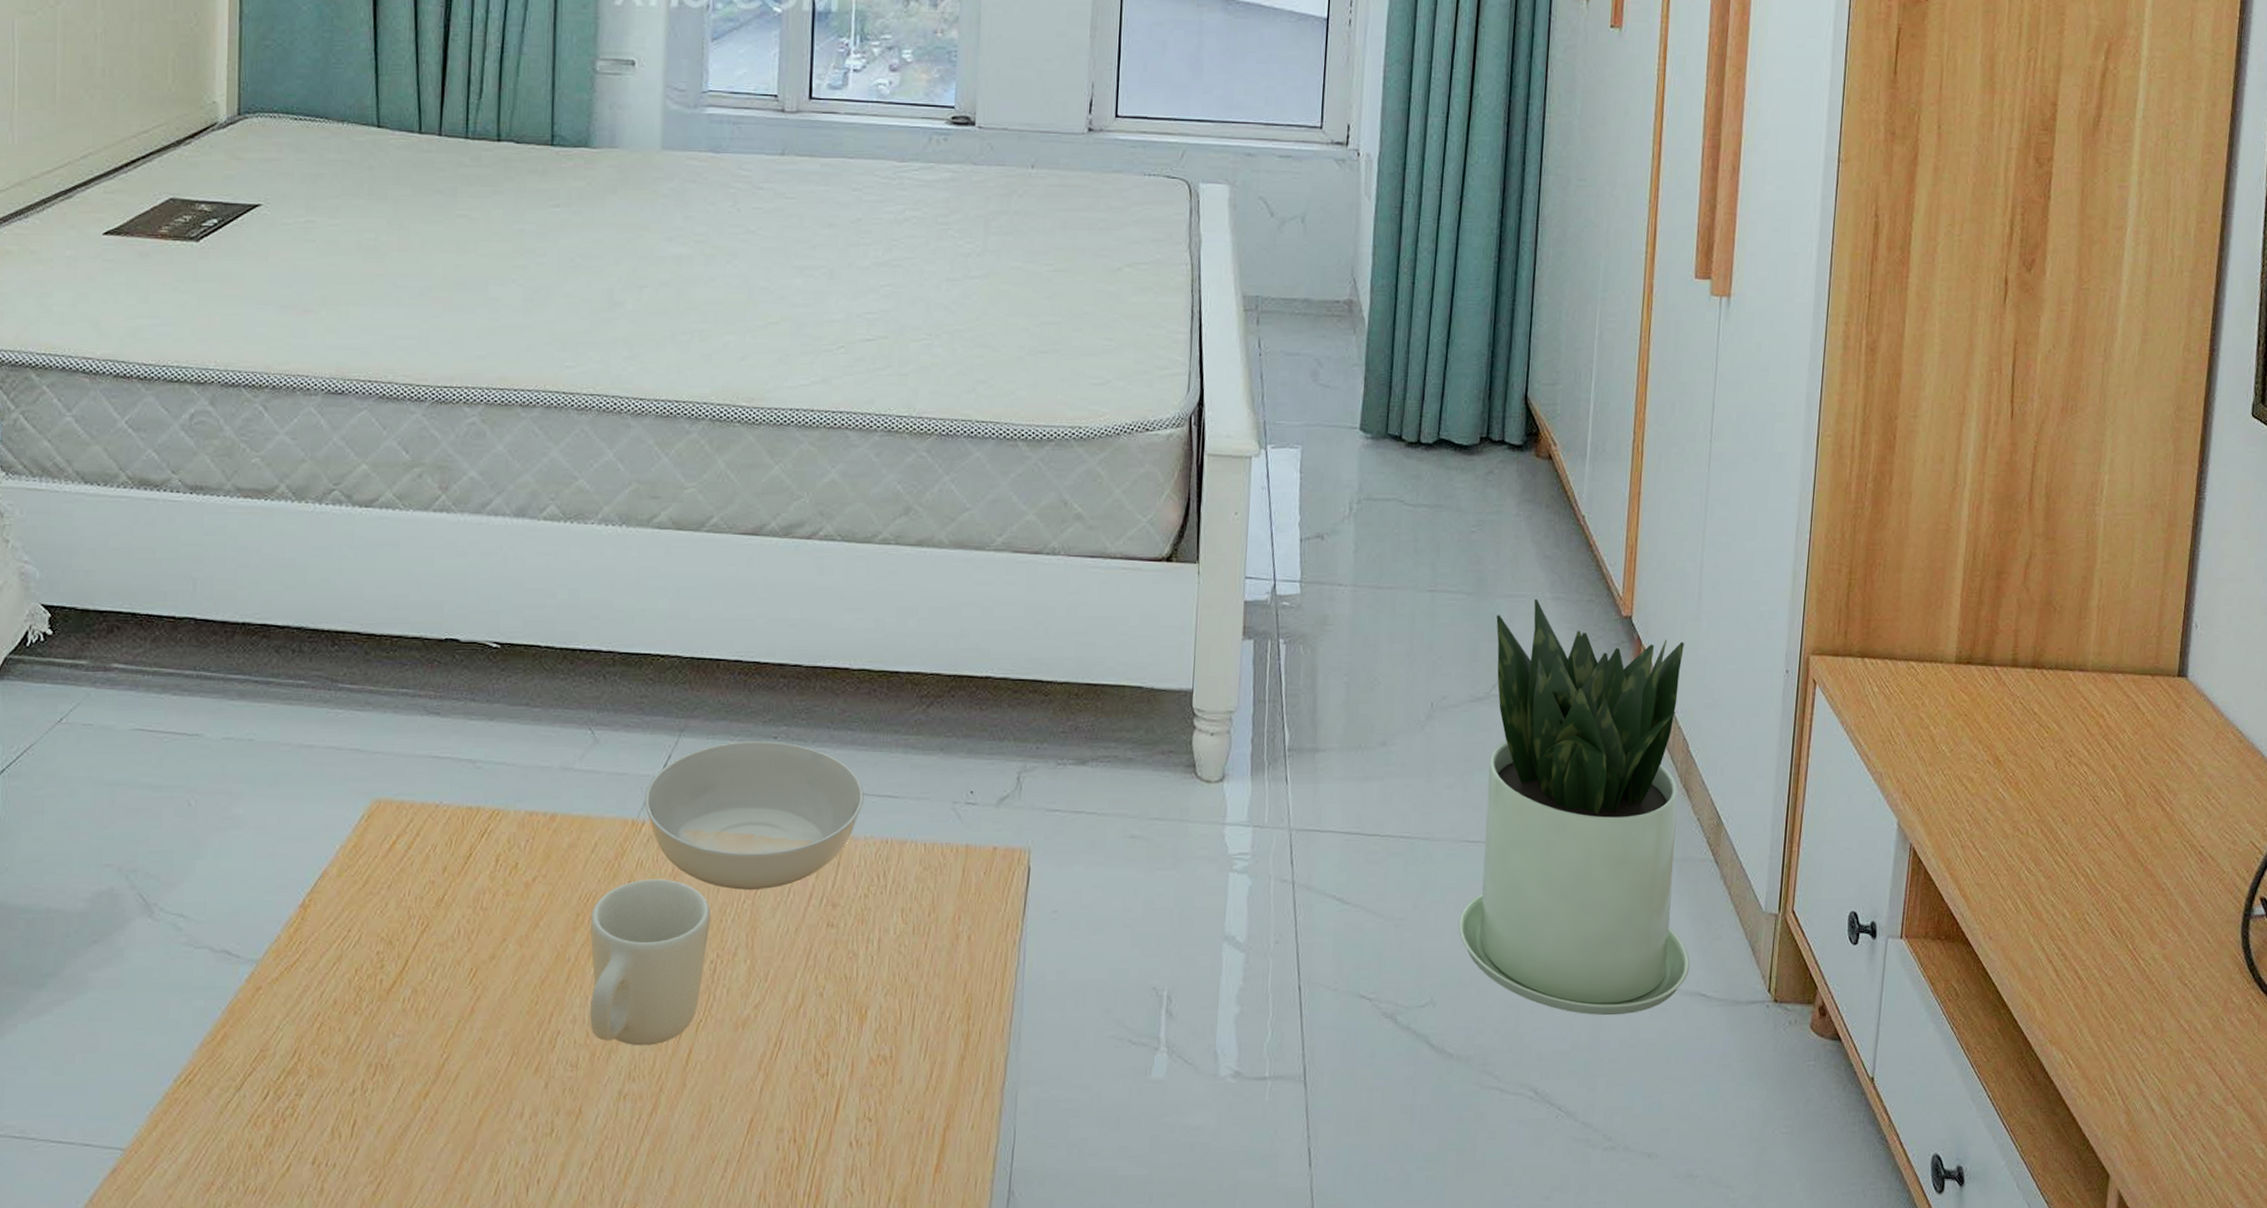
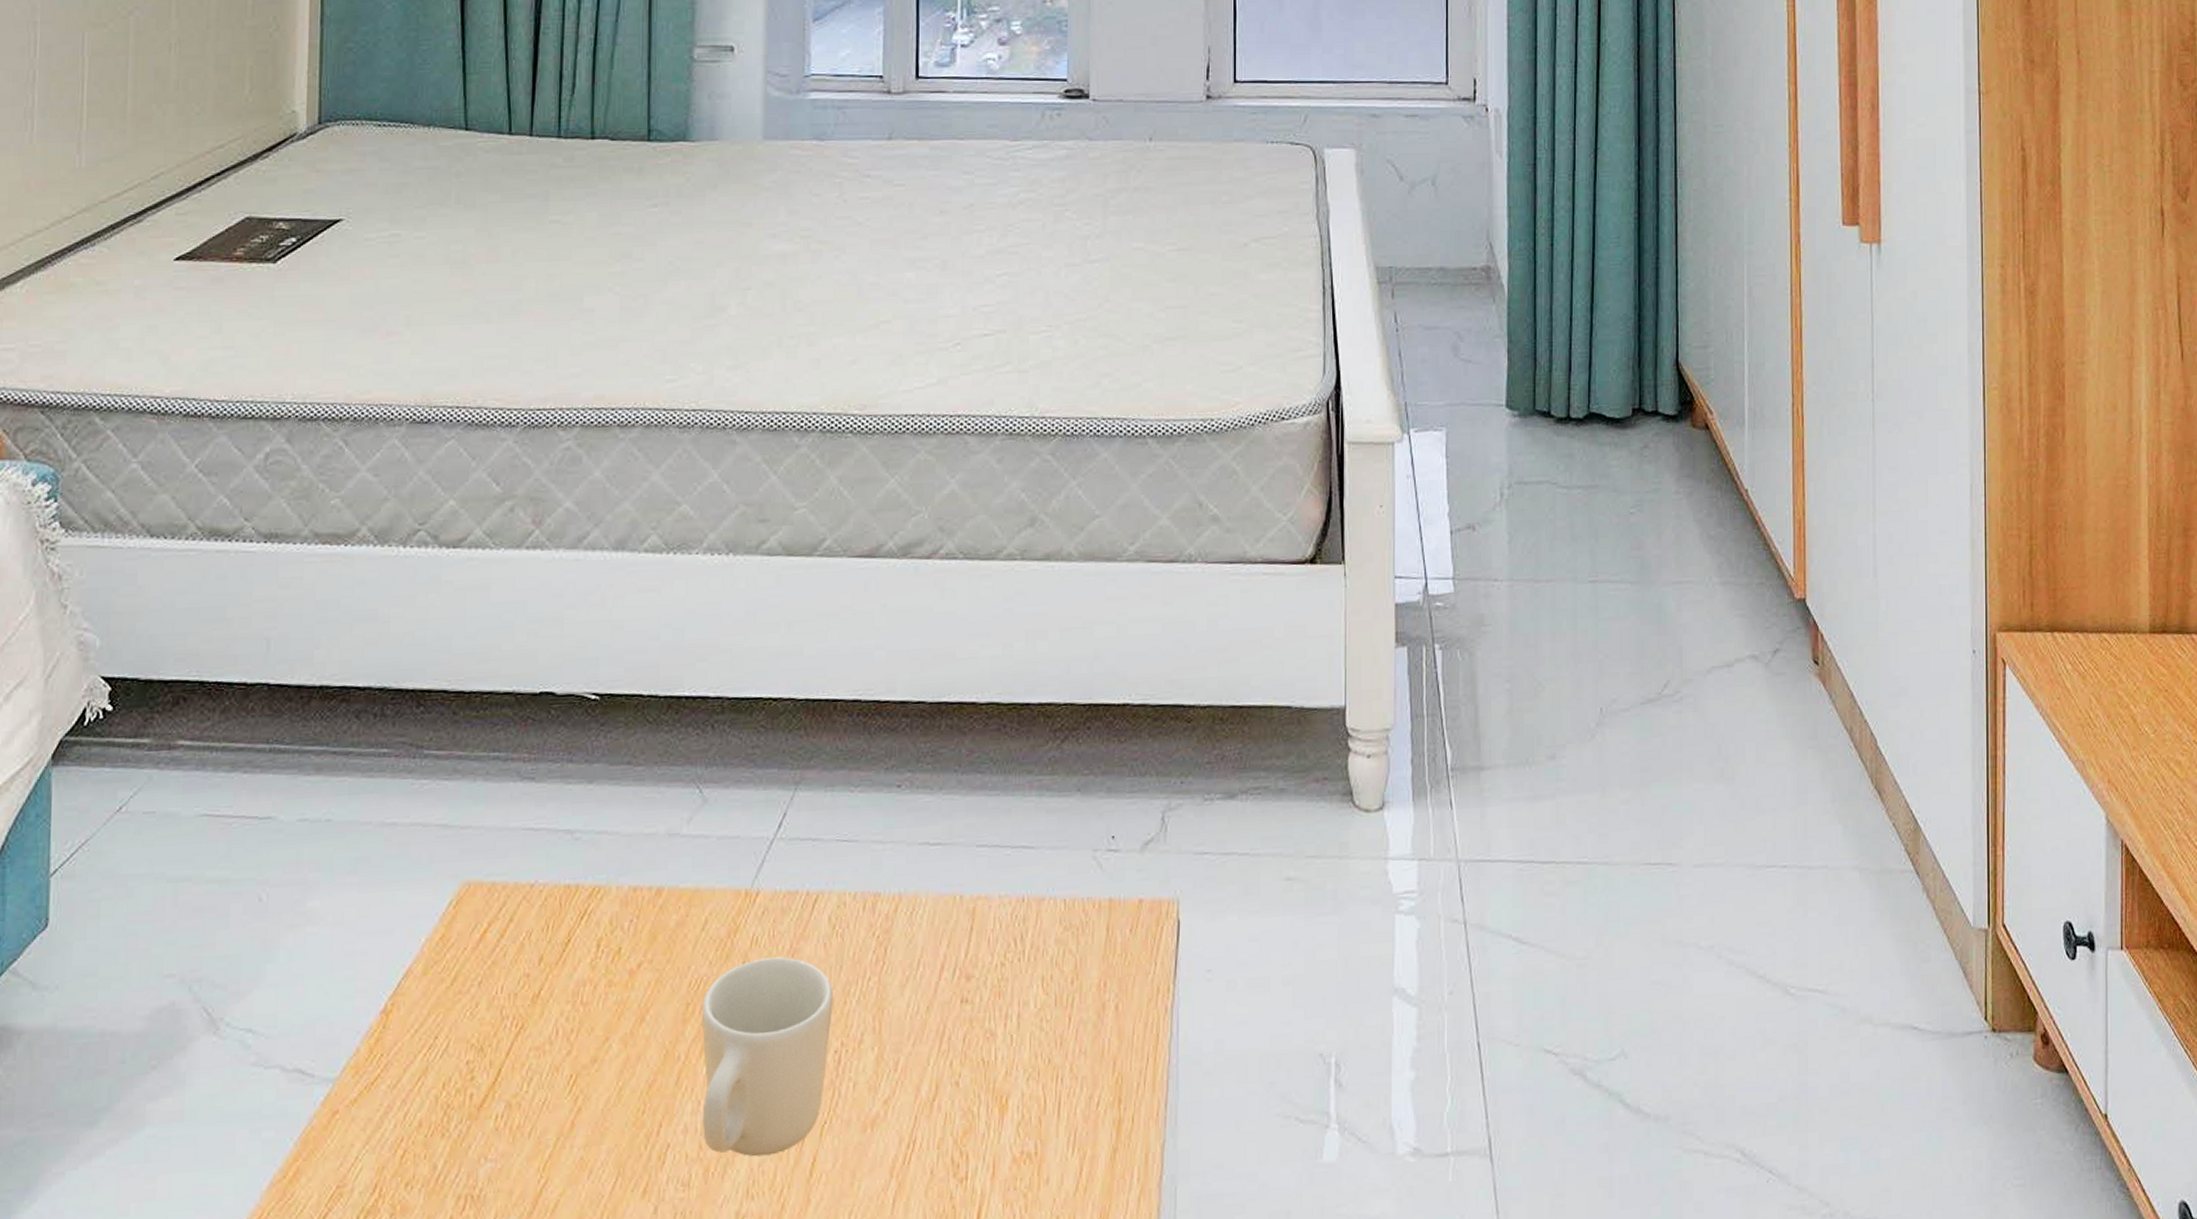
bowl: present [644,741,864,890] -> none [758,790,996,965]
planter: present [1458,598,1690,1016] -> none [1646,584,1898,1059]

